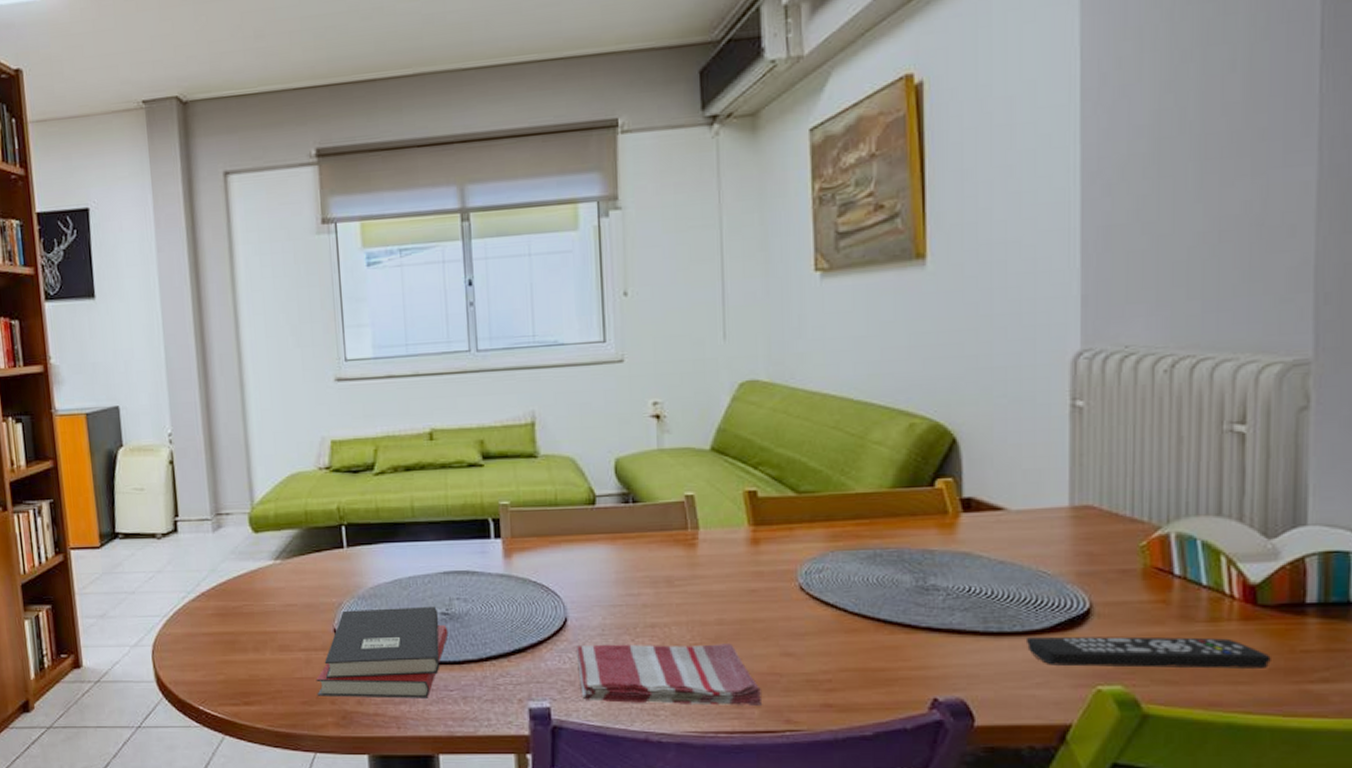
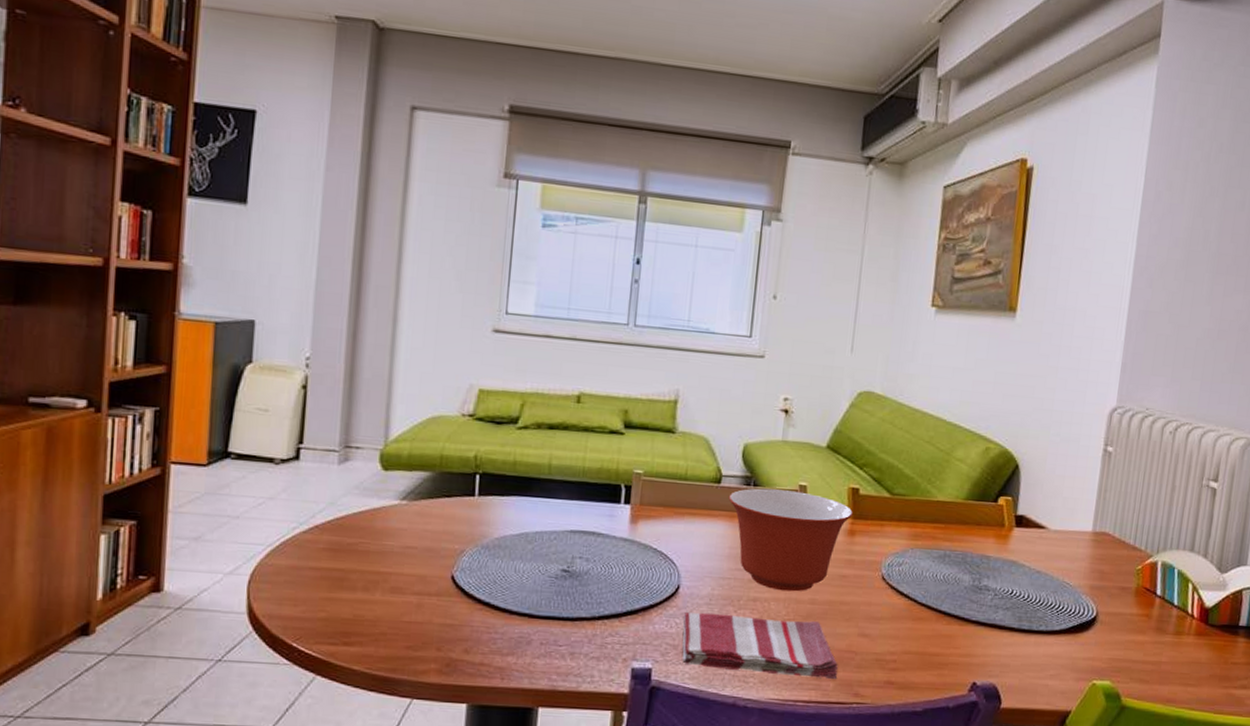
hardback book: present [316,606,449,699] -> none [423,558,566,652]
mixing bowl: none [606,502,755,614] -> present [728,488,854,592]
remote control: present [1025,636,1271,669] -> none [1047,635,1212,675]

